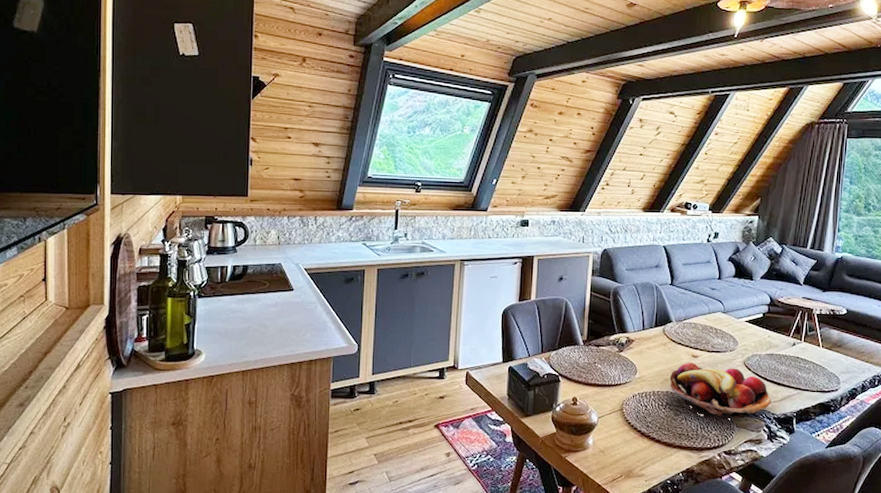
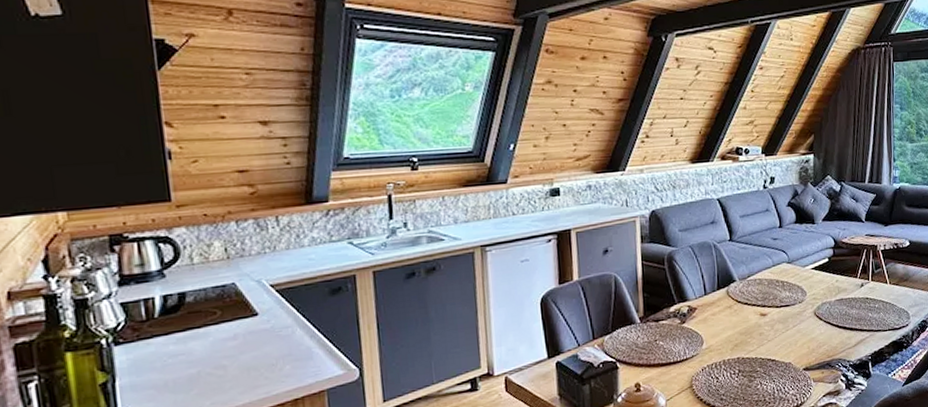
fruit basket: present [669,362,771,419] -> none [739,320,846,374]

